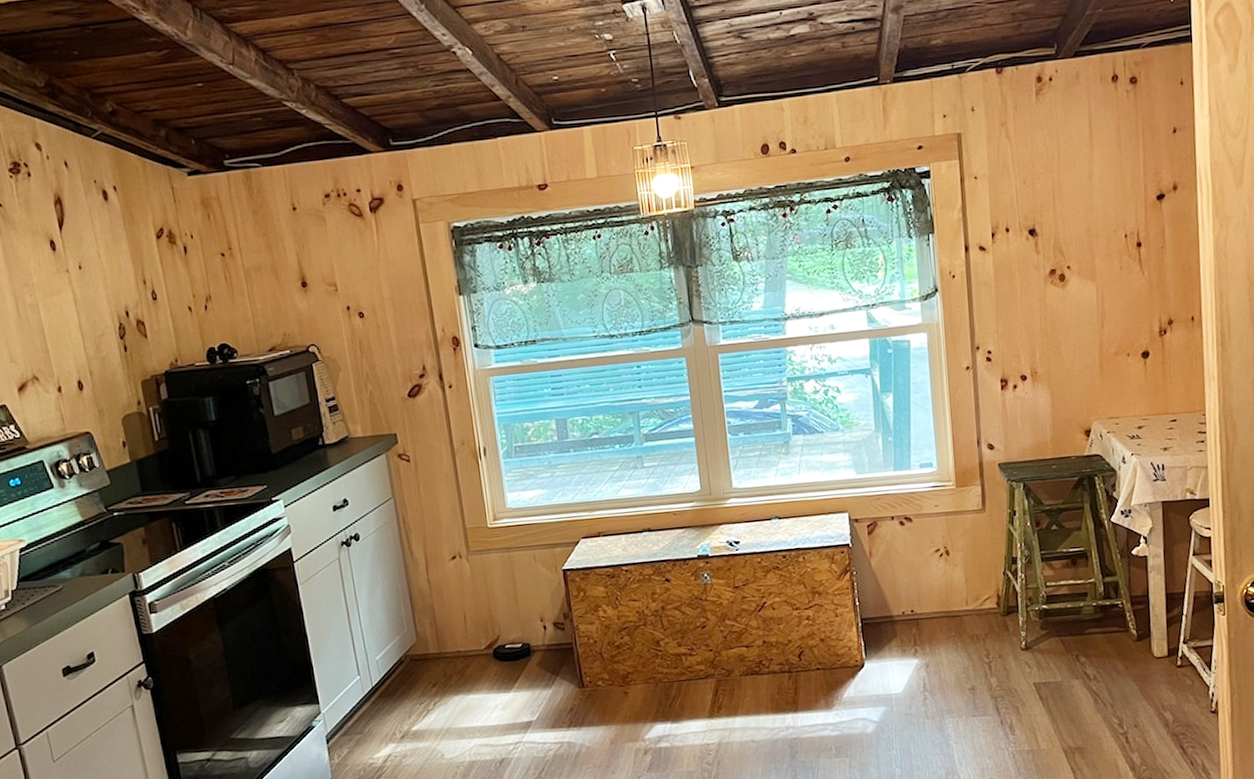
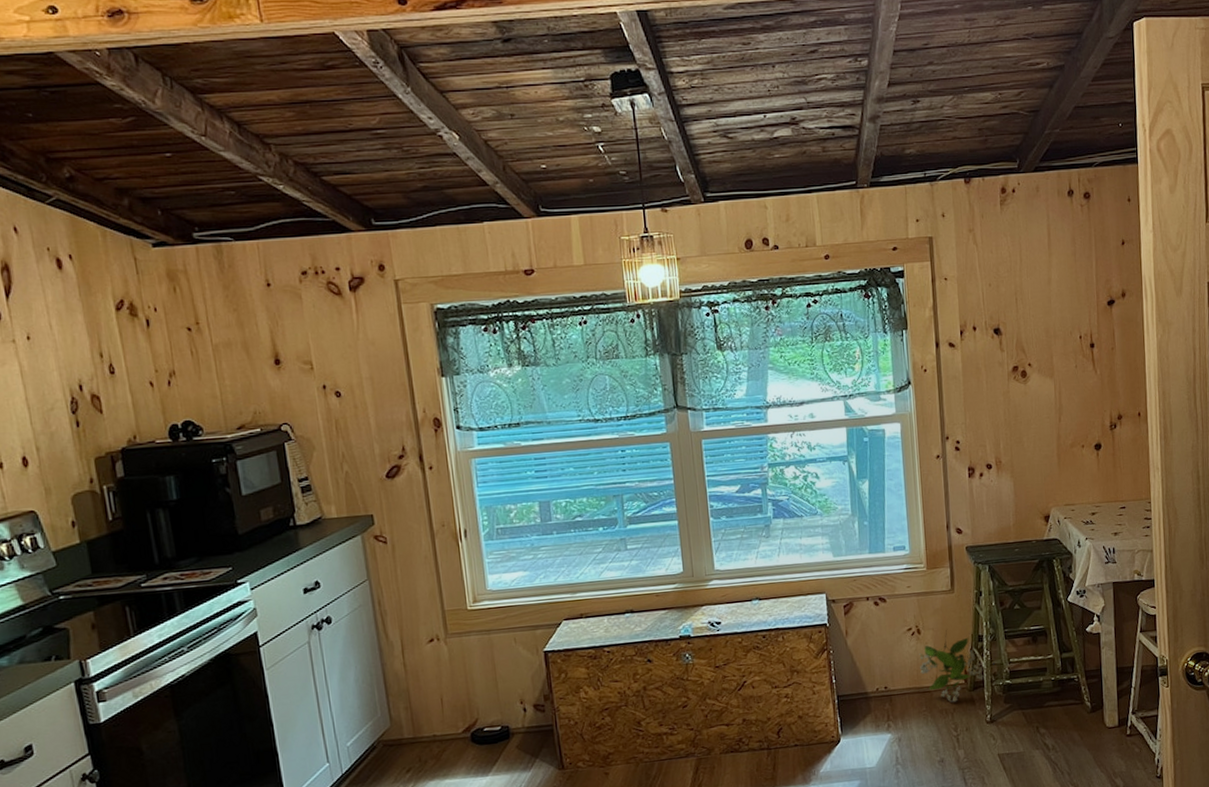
decorative plant: none [948,551,1031,628] -> present [919,630,995,703]

